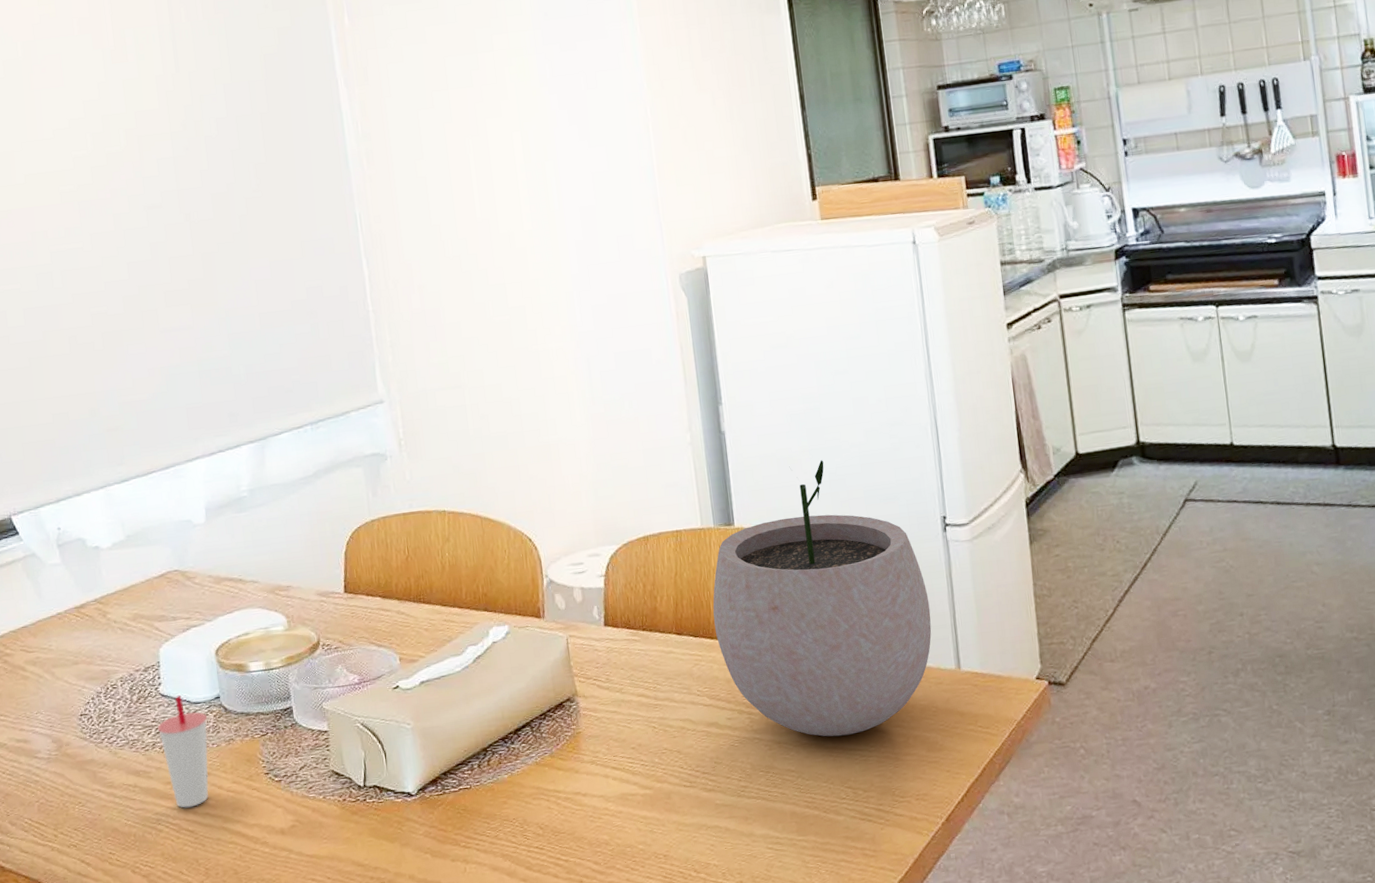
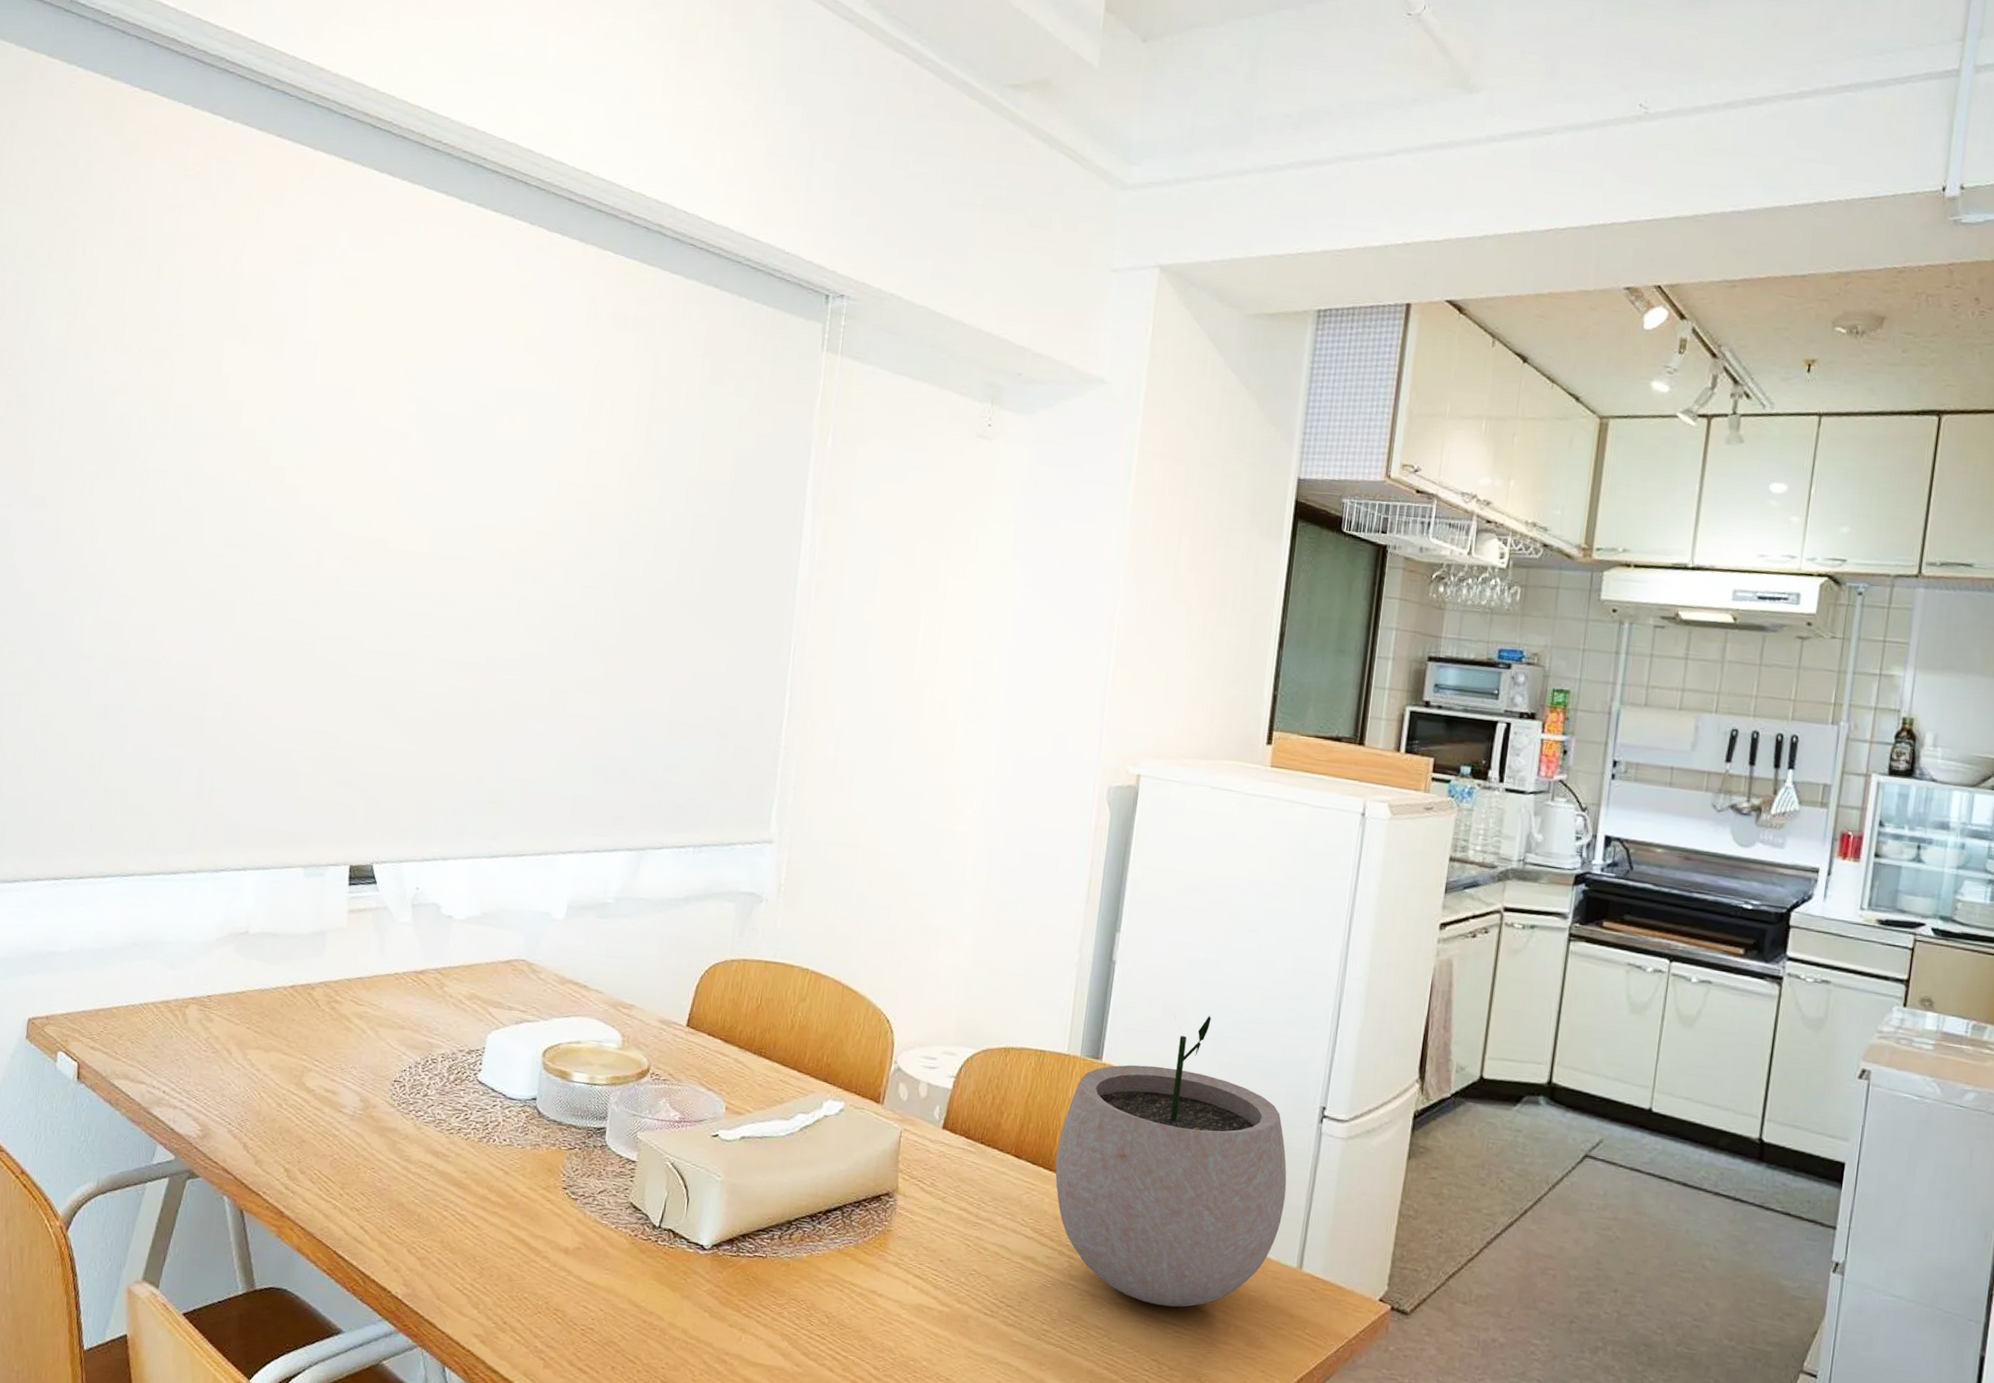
cup: present [157,695,209,808] -> none [466,1086,520,1202]

